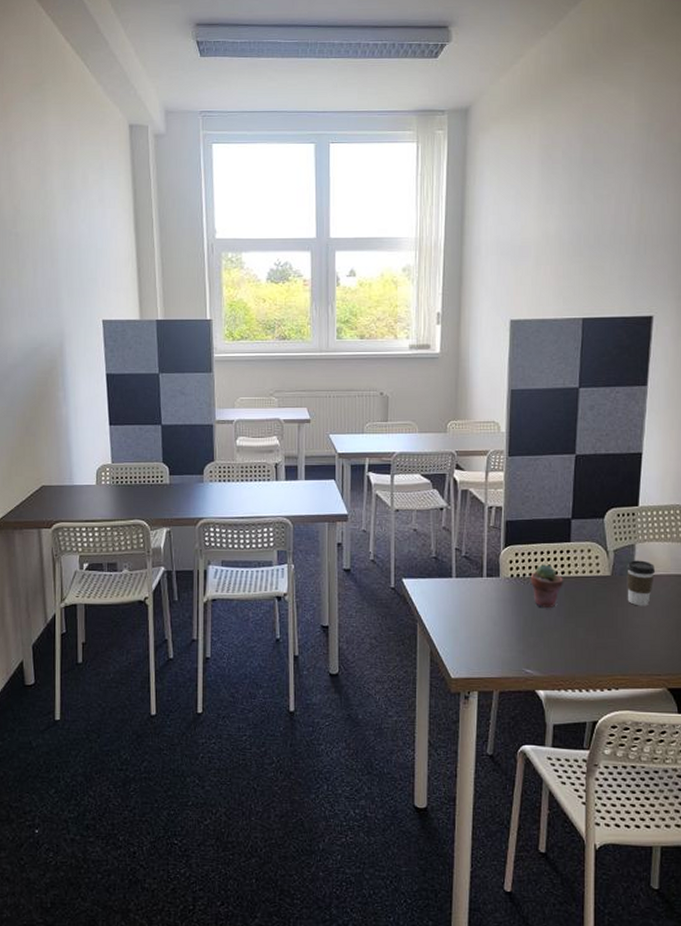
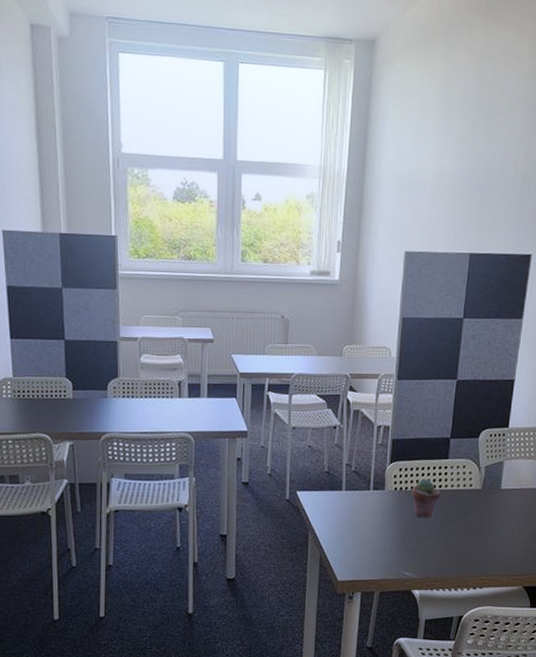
coffee cup: present [627,560,656,606] -> none [494,475,520,516]

